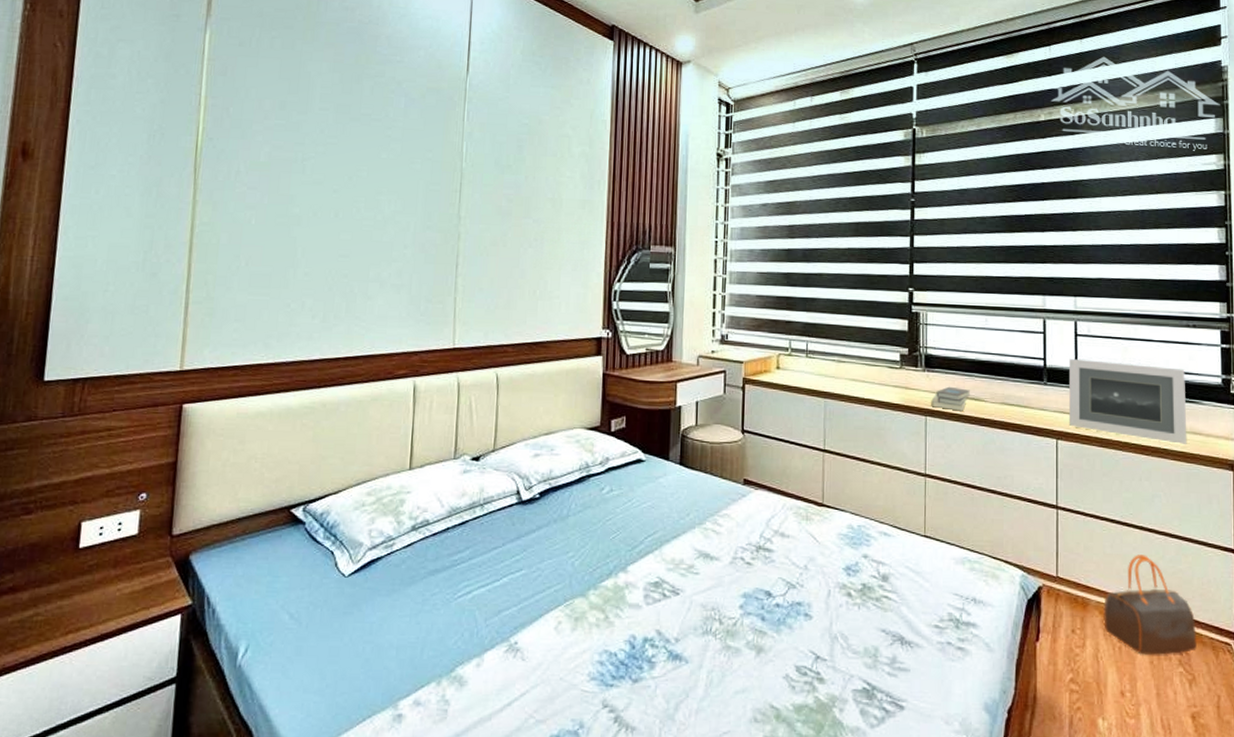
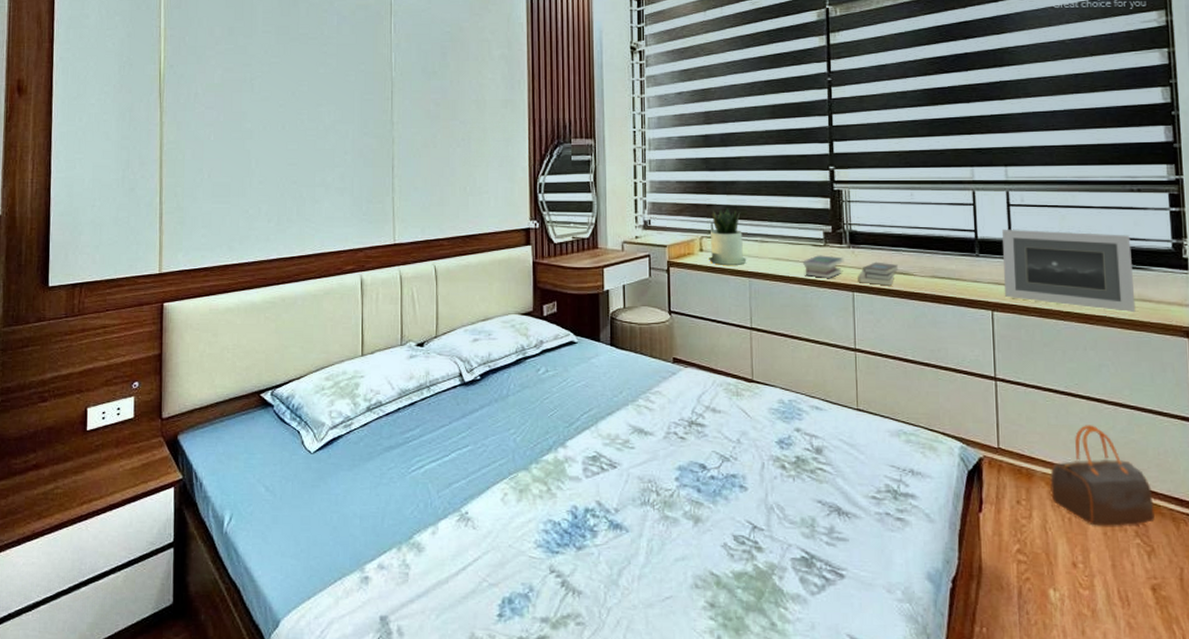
planter: none [785,325,823,385] -> present [709,207,747,265]
books: none [879,377,919,402] -> present [803,255,844,279]

